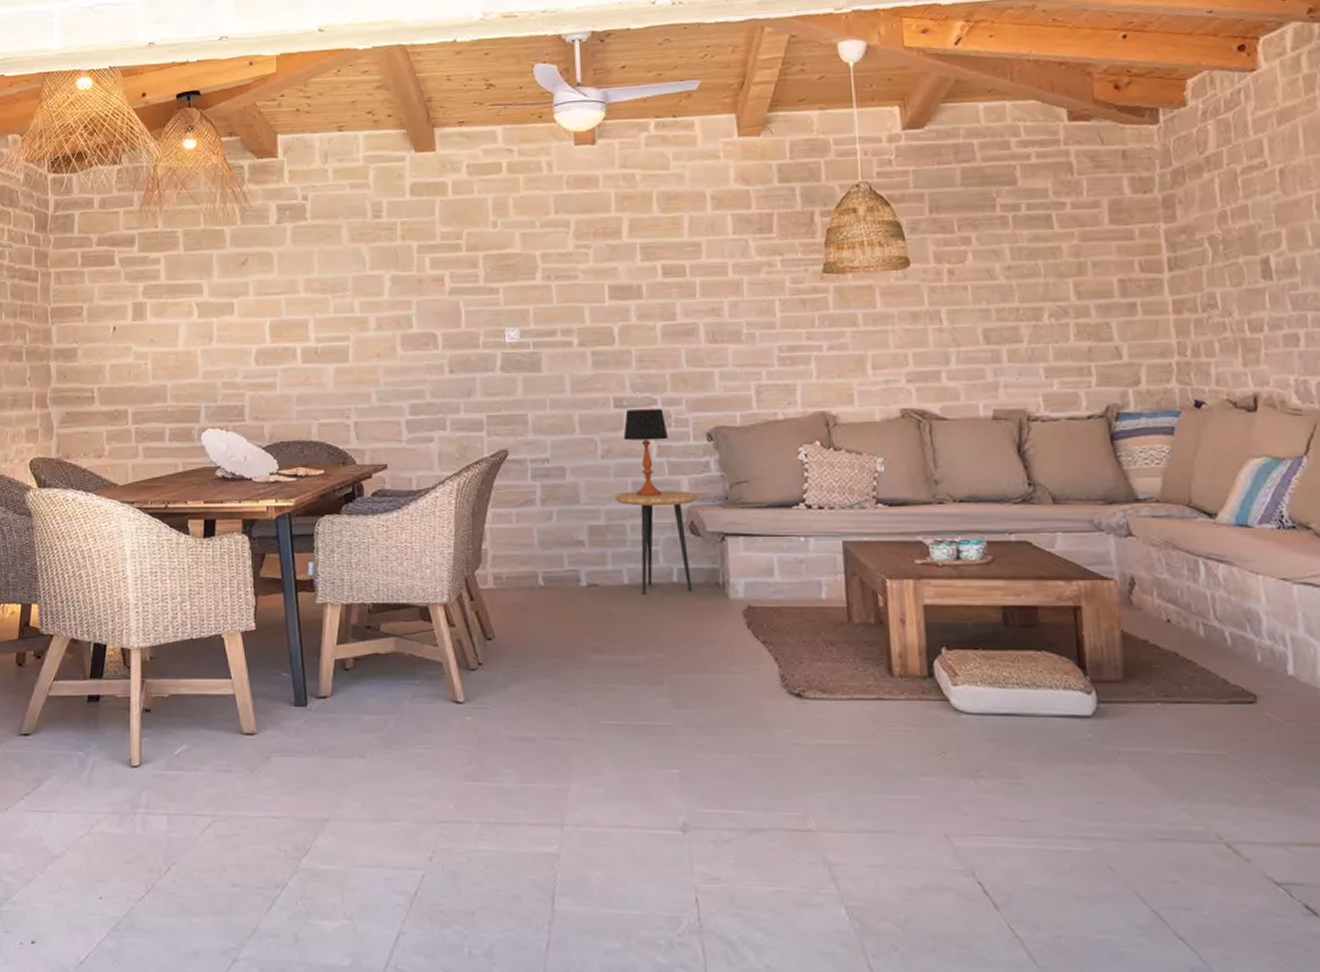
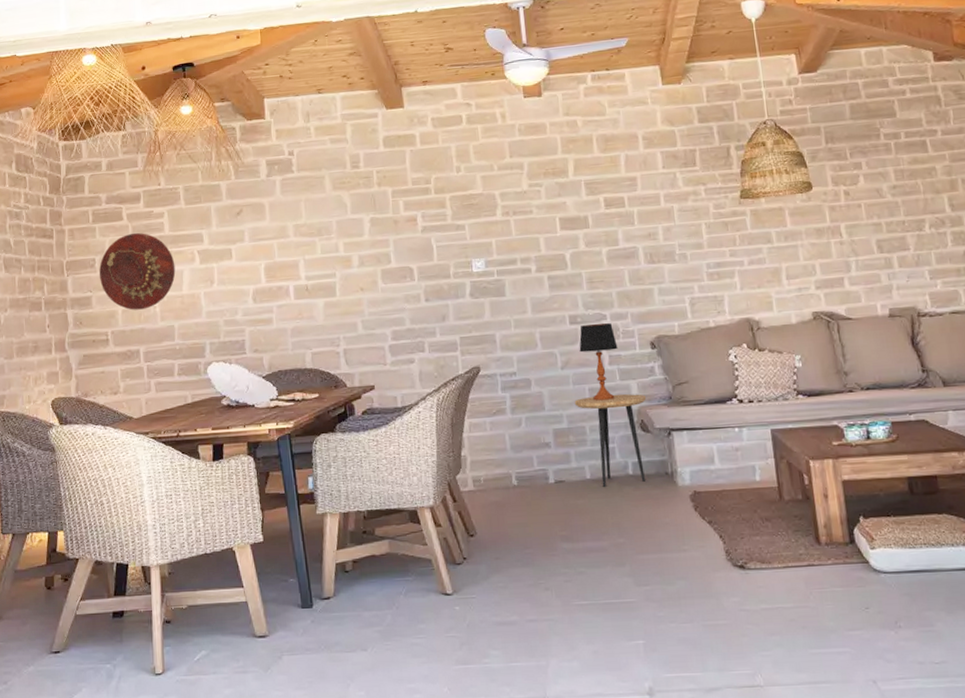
decorative platter: none [87,279,171,366] -> present [99,232,176,310]

